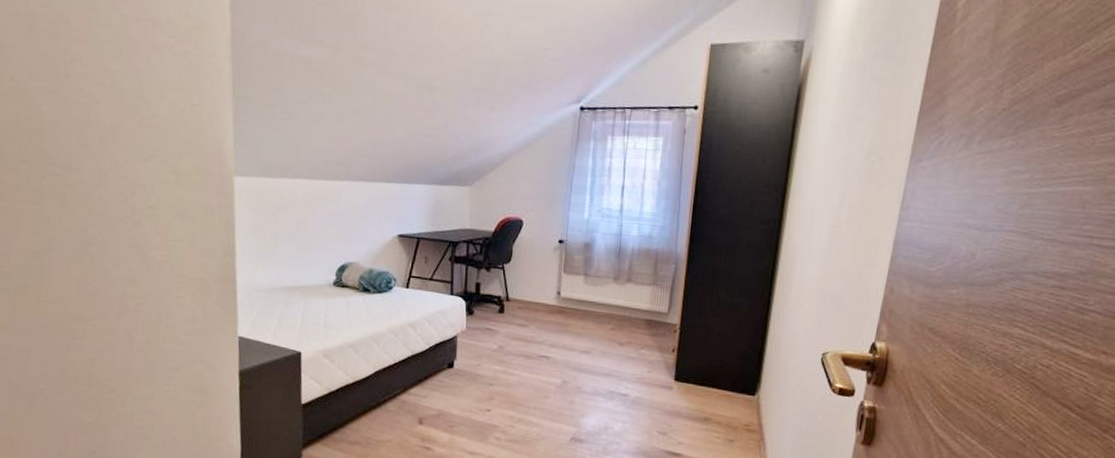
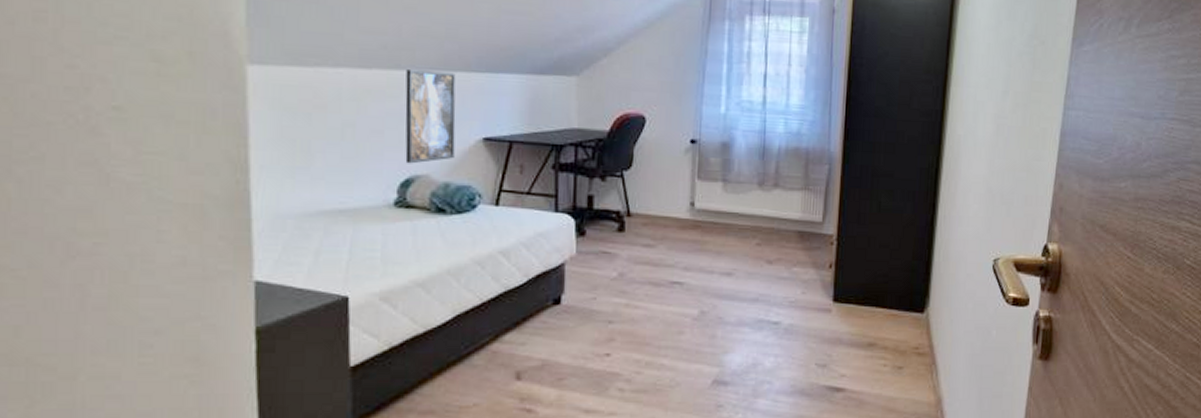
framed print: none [341,180,379,254] -> present [405,69,456,164]

